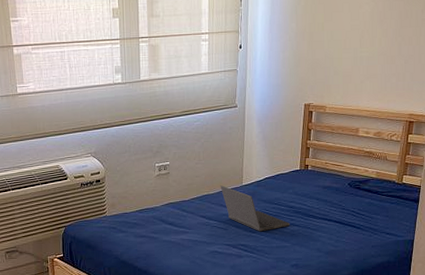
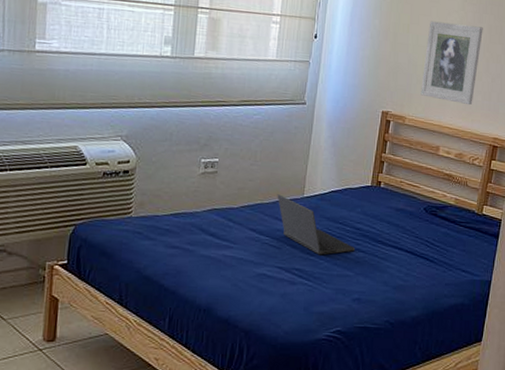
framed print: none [338,14,394,88] -> present [420,20,483,106]

